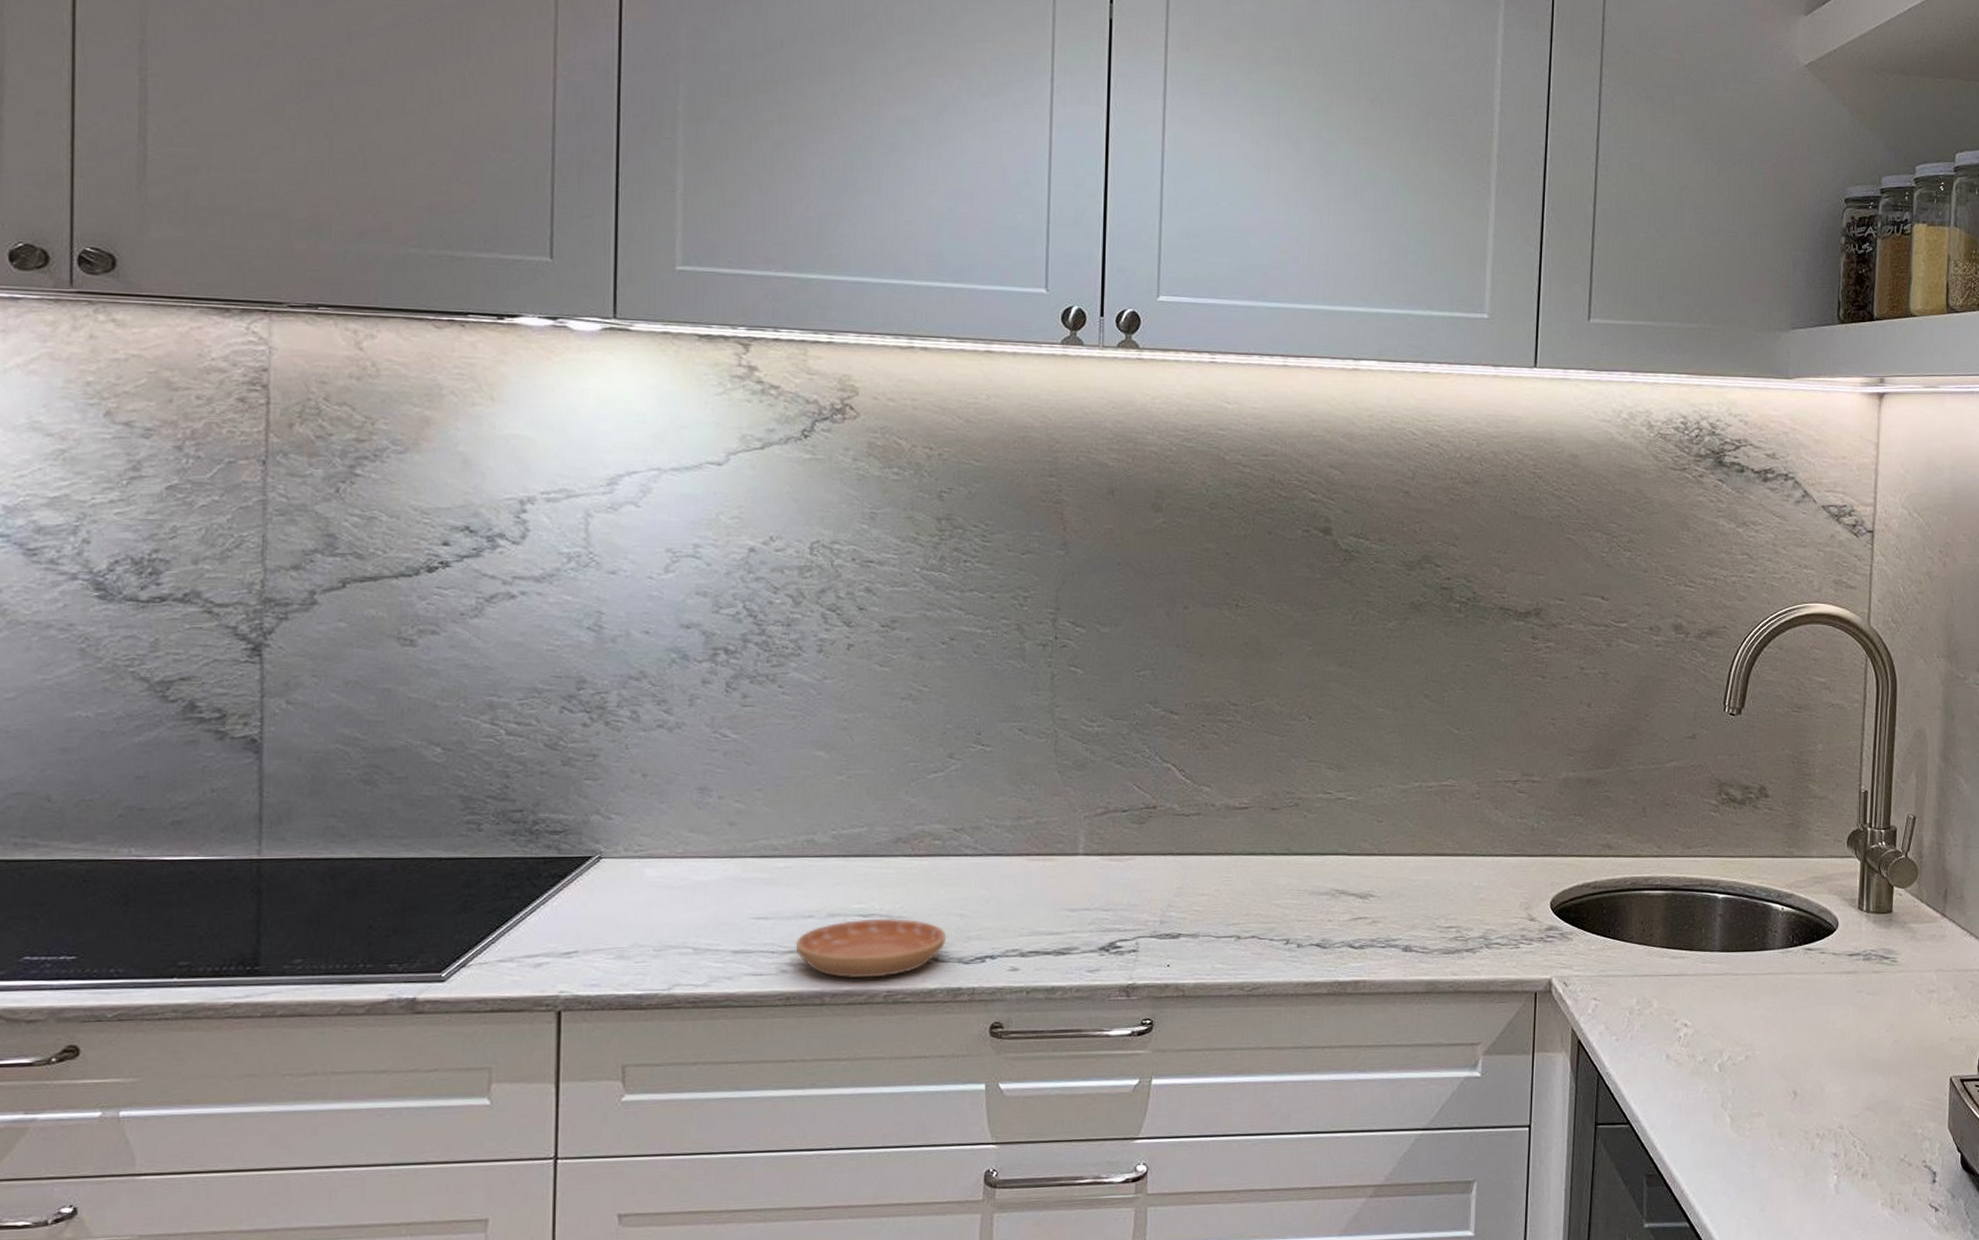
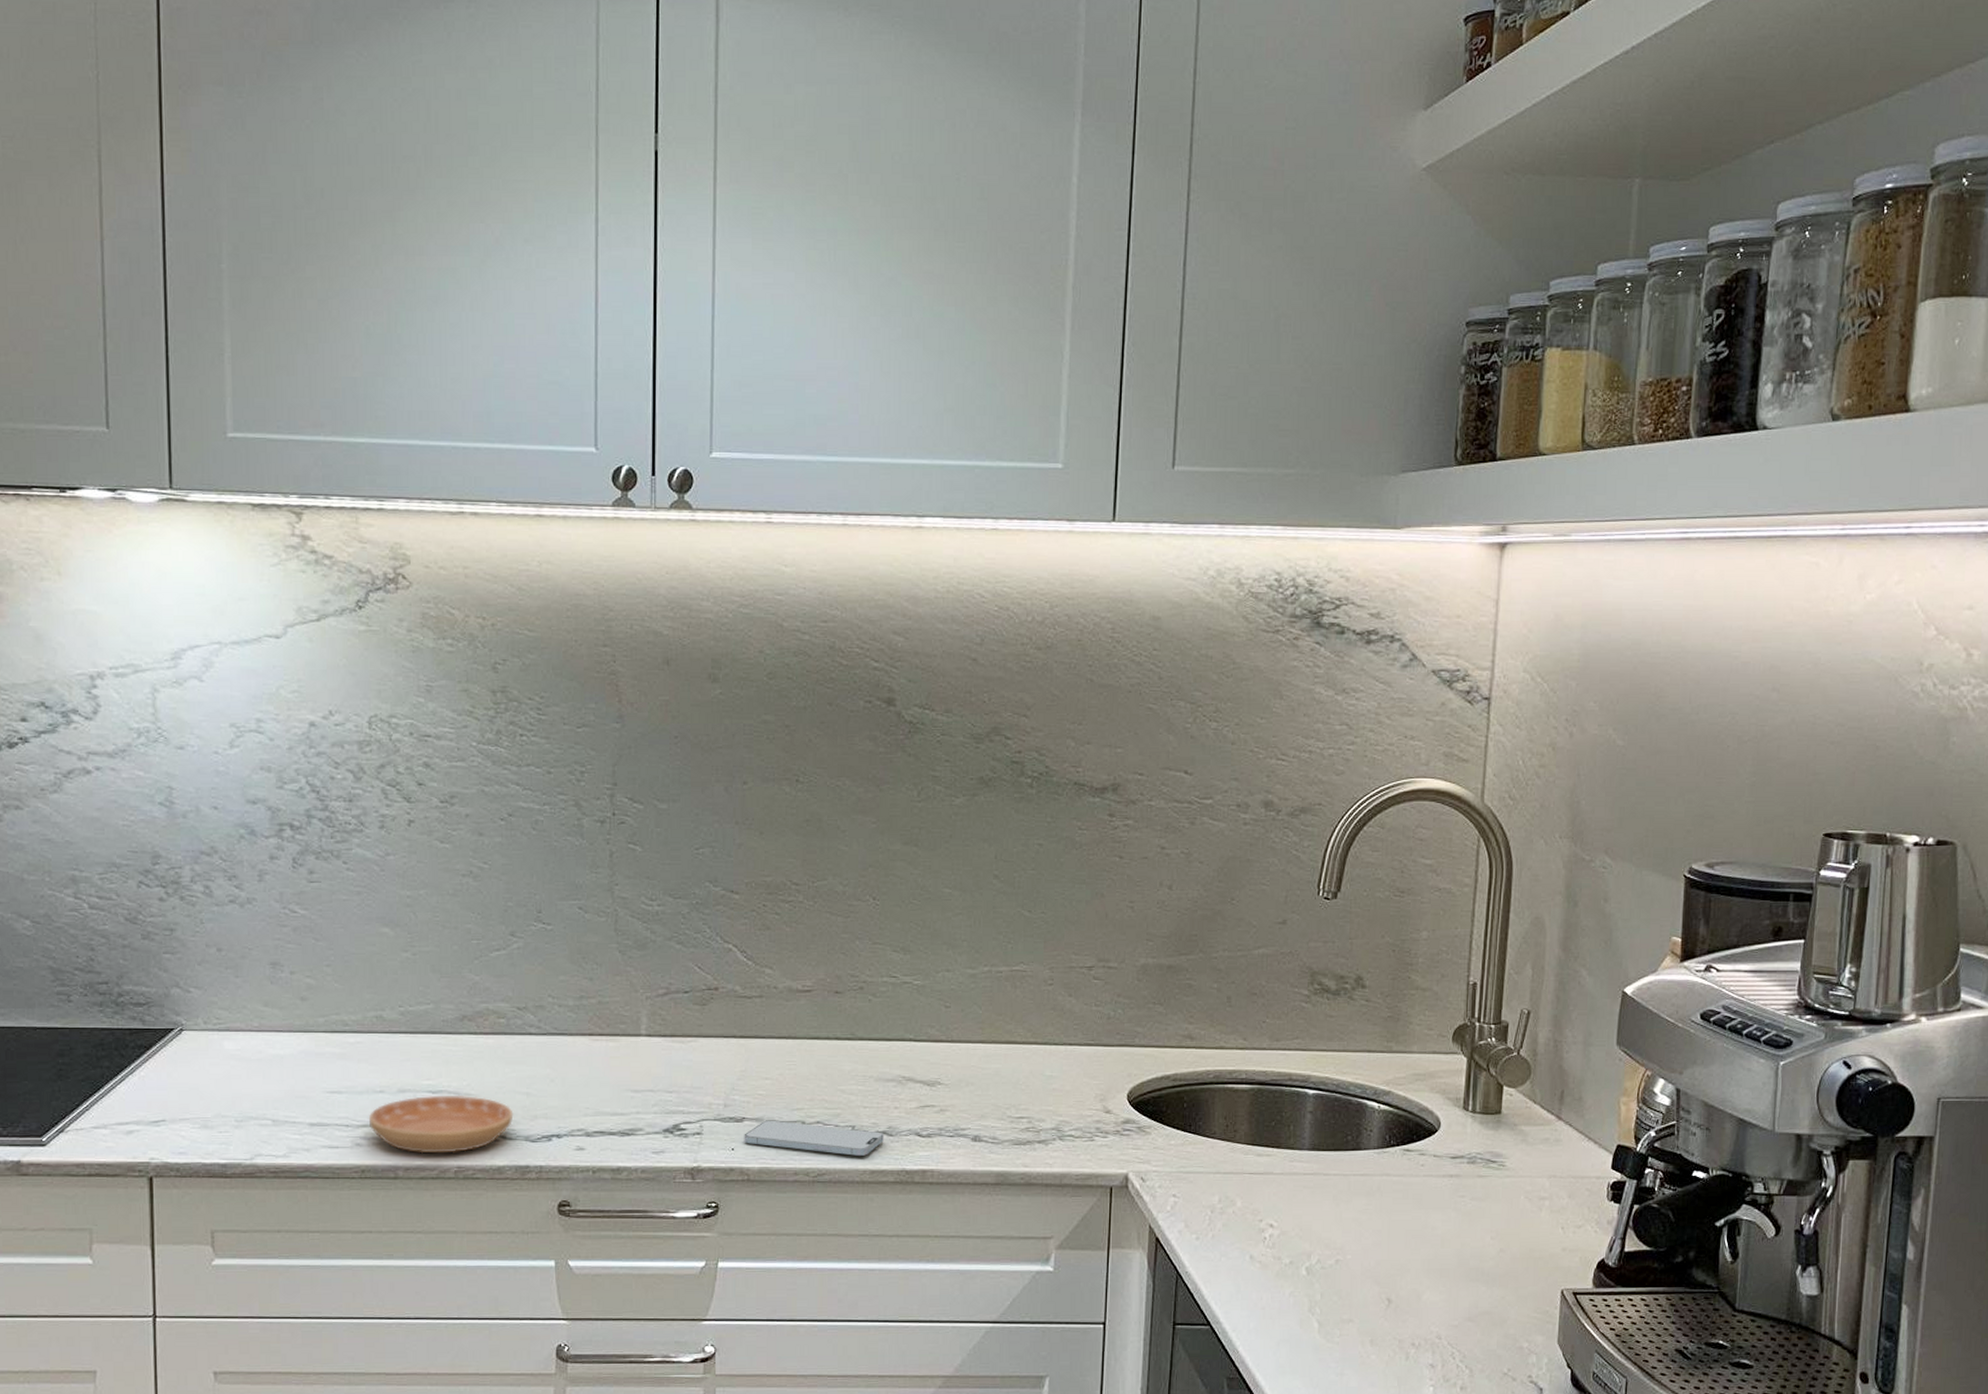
smartphone: none [1179,935,1317,970] -> present [744,1120,884,1157]

